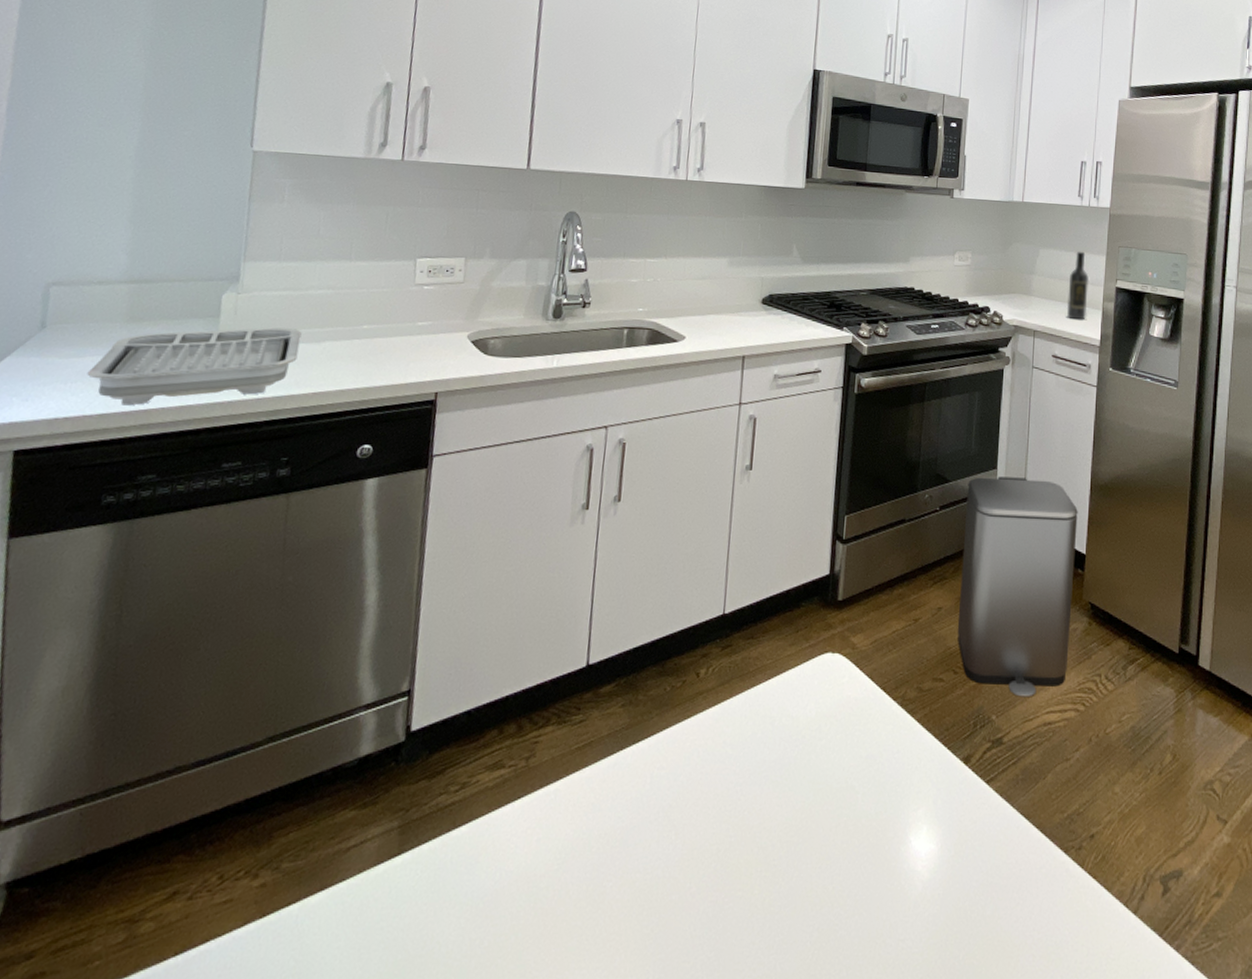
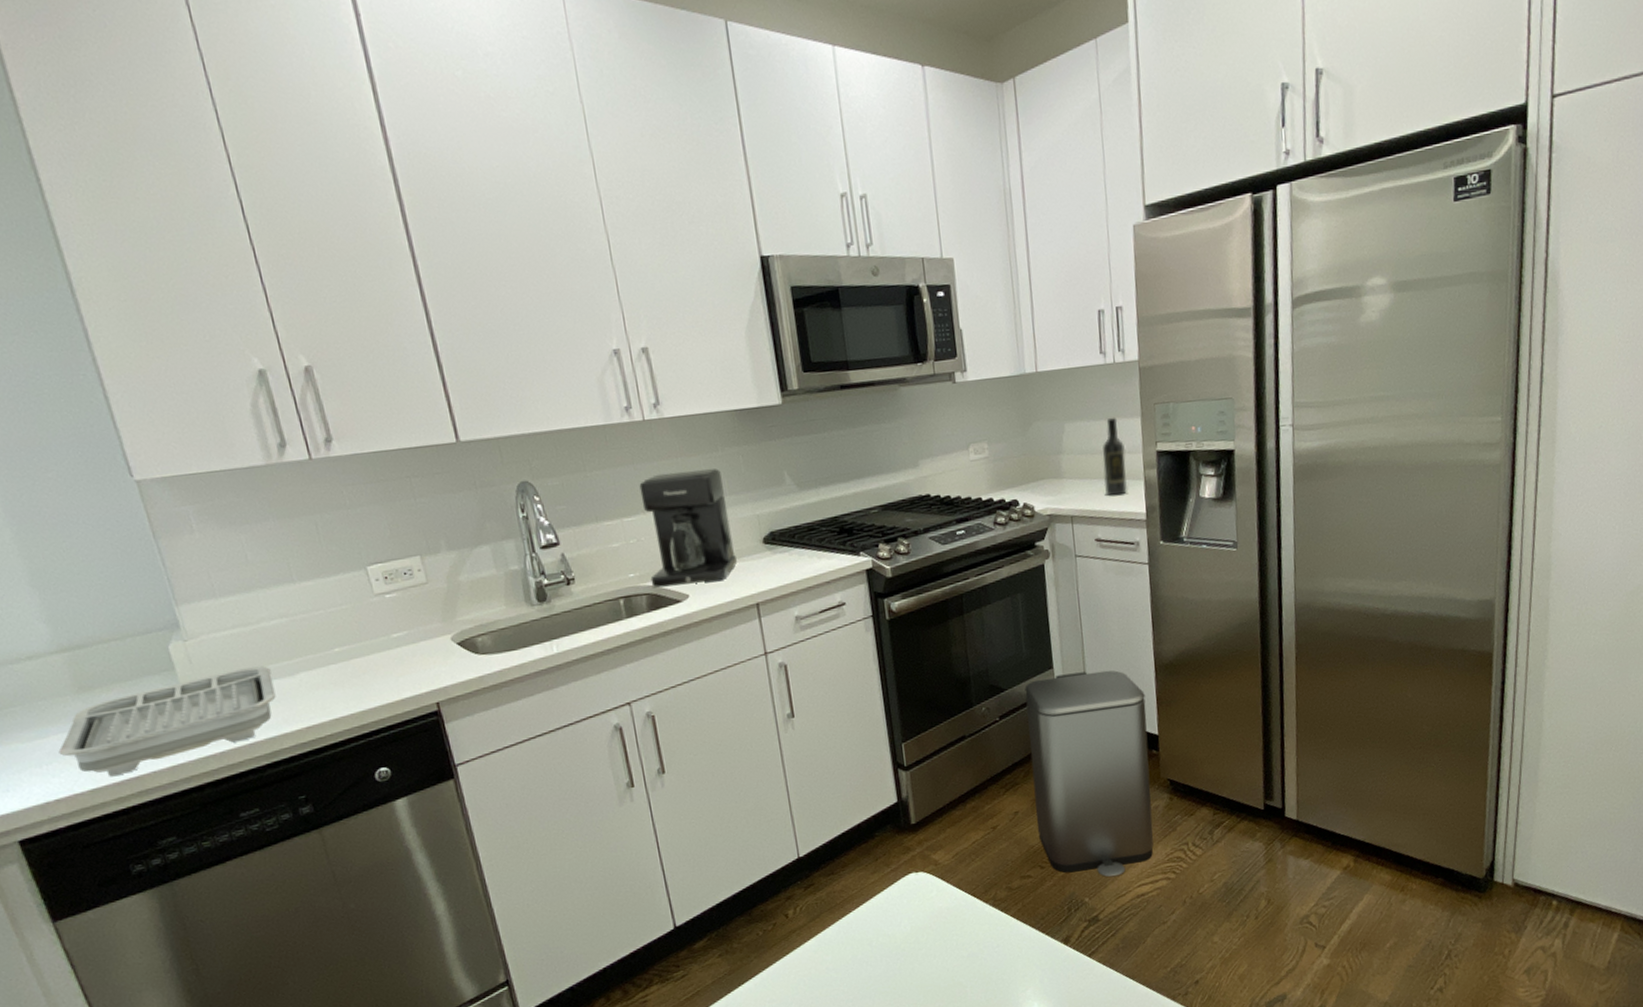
coffee maker: none [655,227,740,329] -> present [639,469,737,588]

